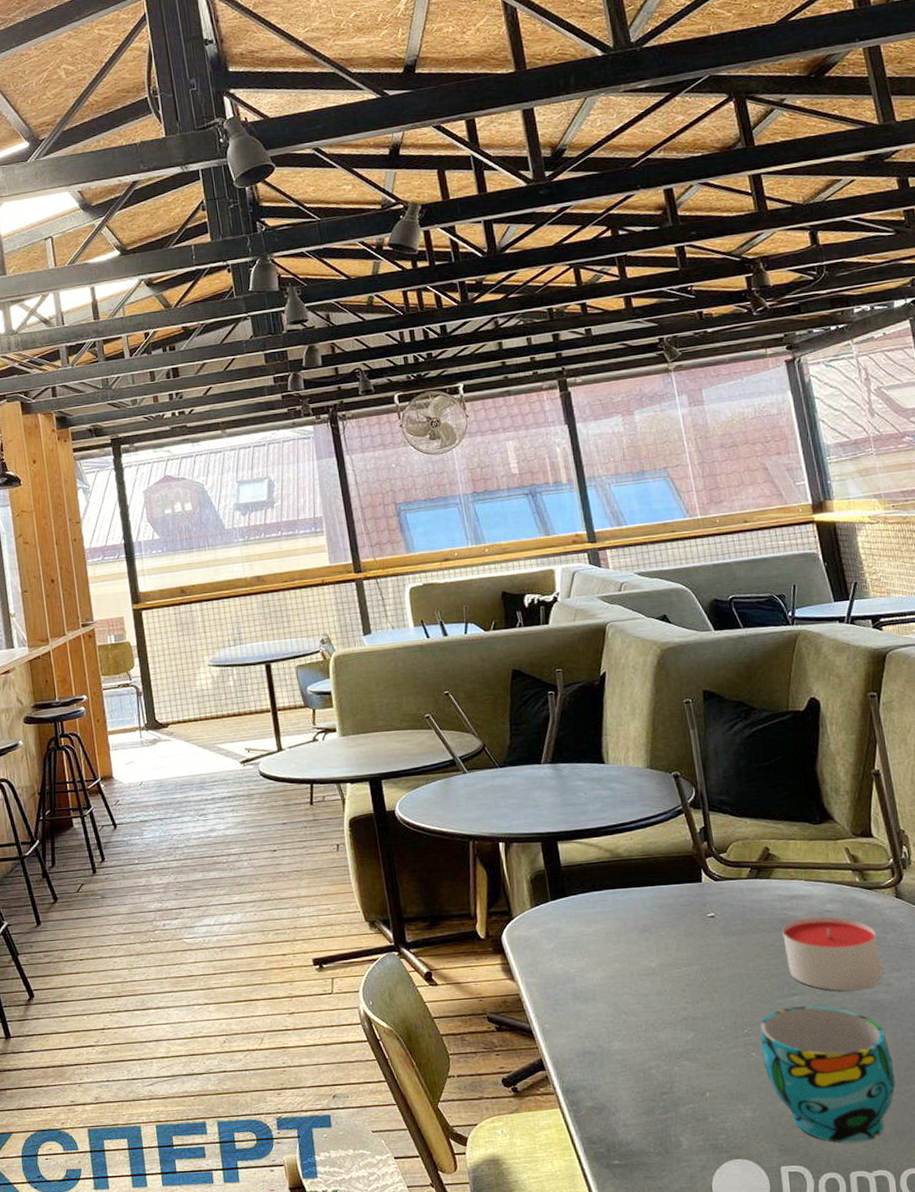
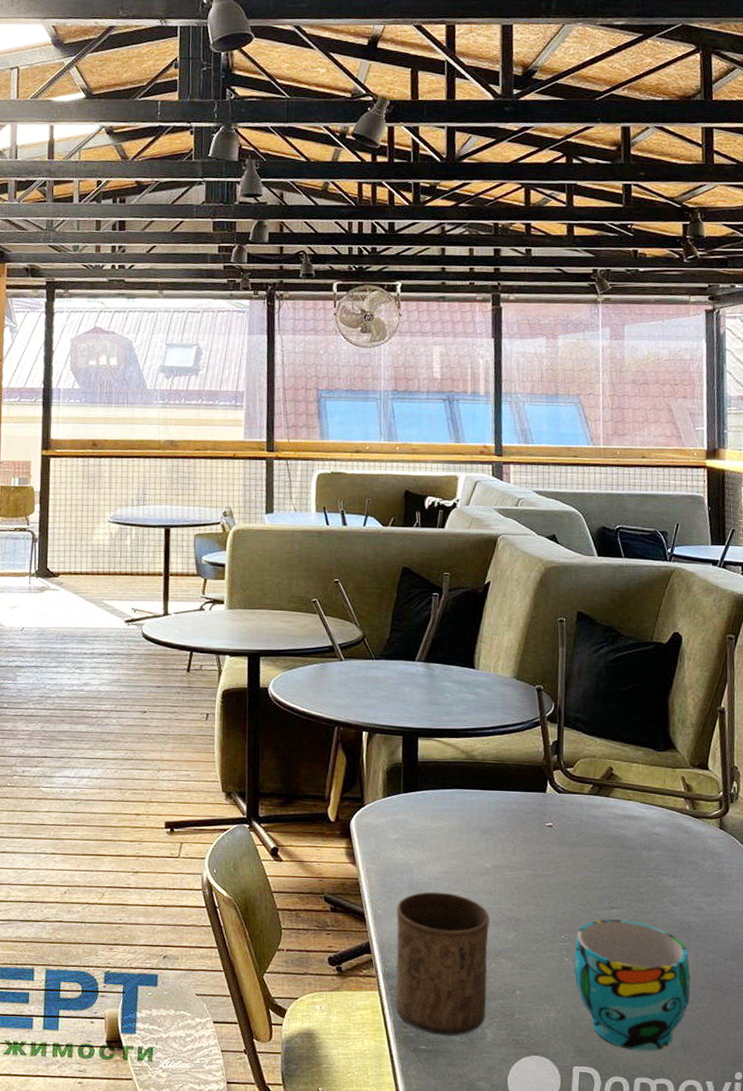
cup: none [564,998,677,1148] -> present [395,891,490,1036]
candle: present [782,916,884,992] -> none [611,837,697,911]

